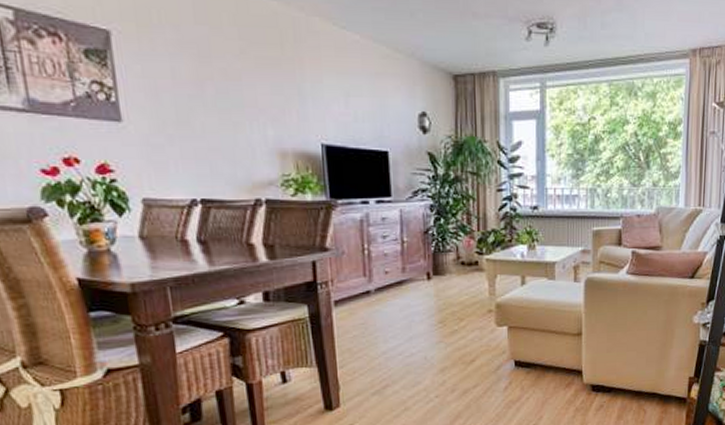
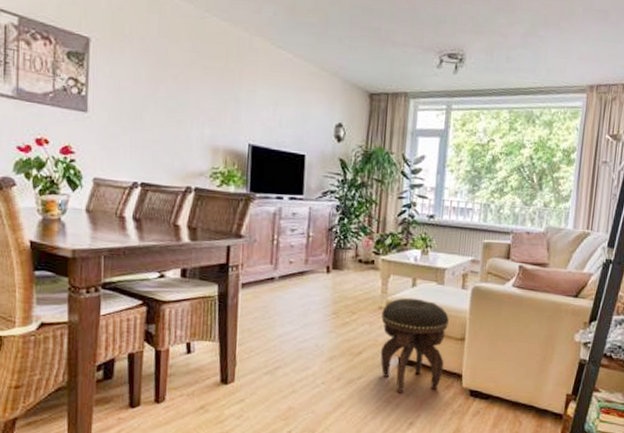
footstool: none [492,297,563,397] -> present [380,298,449,394]

